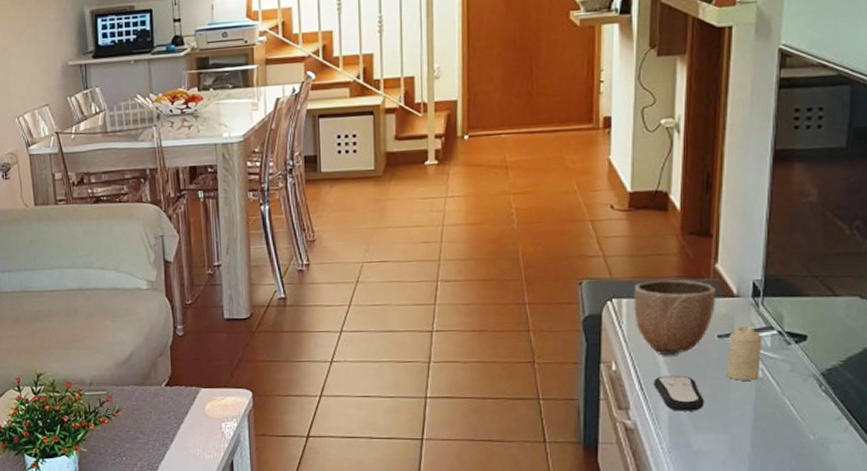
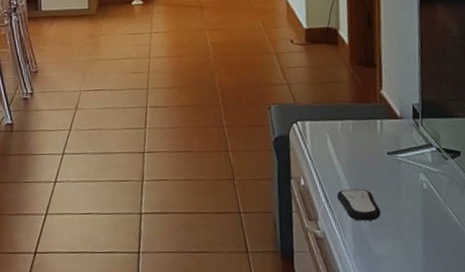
decorative bowl: present [633,279,717,356] -> none [314,104,384,171]
candle: present [726,326,762,381] -> none [396,144,425,192]

